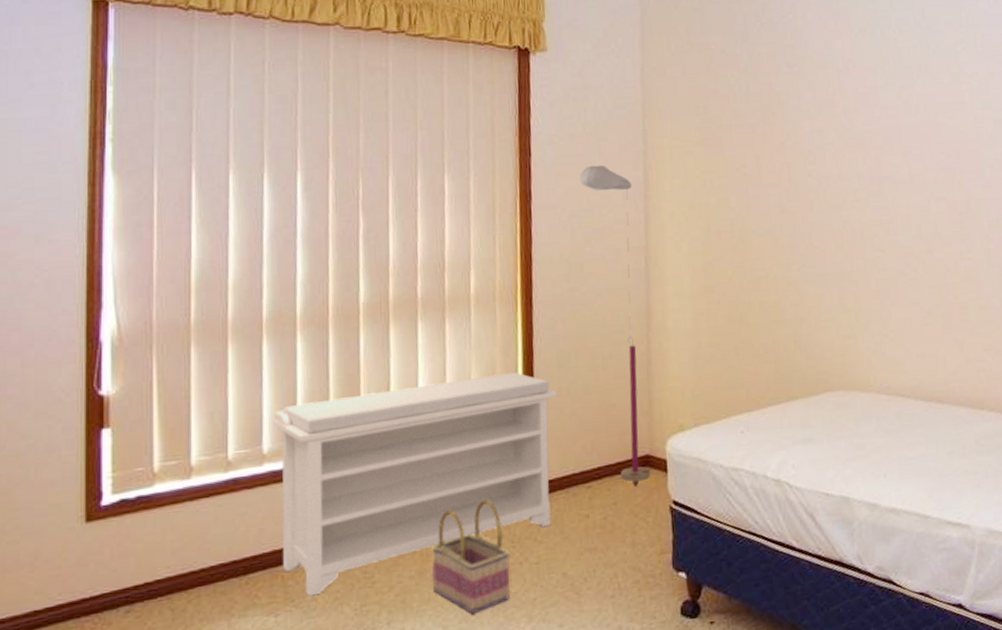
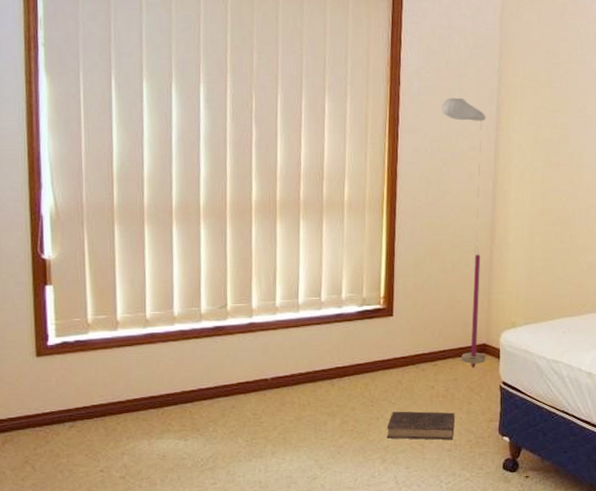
bench: present [273,372,557,597] -> none [182,268,413,428]
basket: present [432,498,510,614] -> none [307,366,370,452]
book: none [533,546,618,589] -> present [387,411,456,440]

